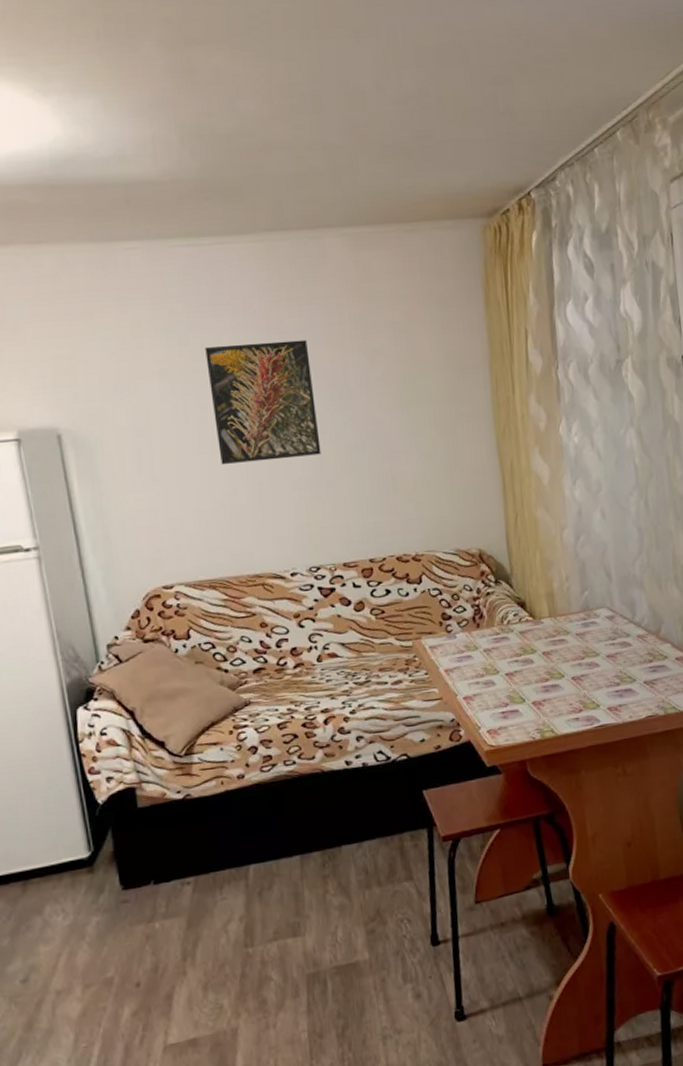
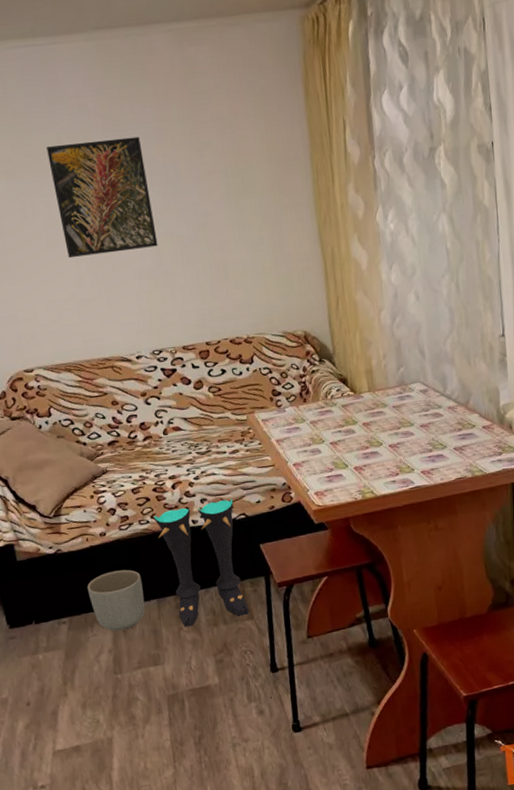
planter: none [218,819,286,894] -> present [87,569,145,631]
boots: none [302,737,408,890] -> present [154,499,249,628]

